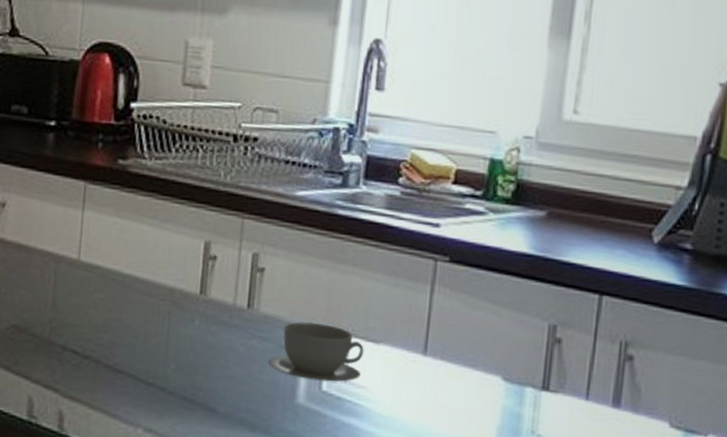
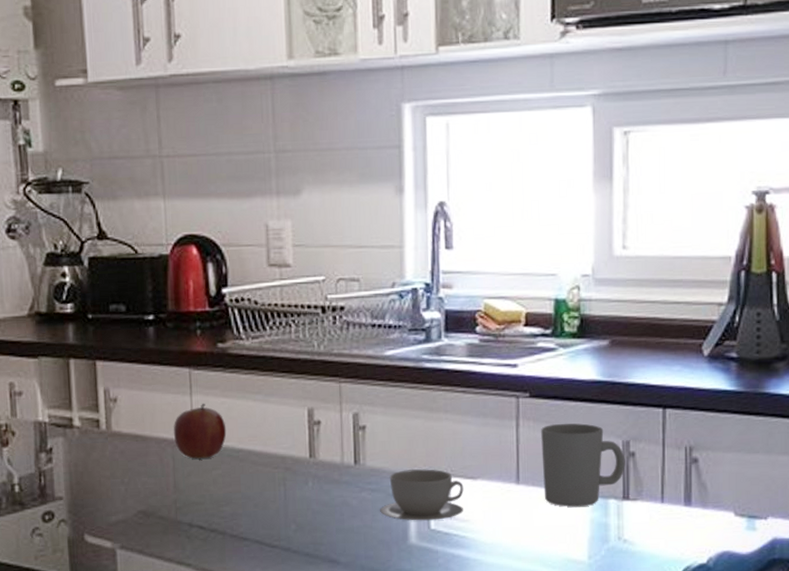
fruit: none [59,220,116,280] -> present [173,403,227,459]
mug: none [452,295,550,391] -> present [541,423,625,507]

